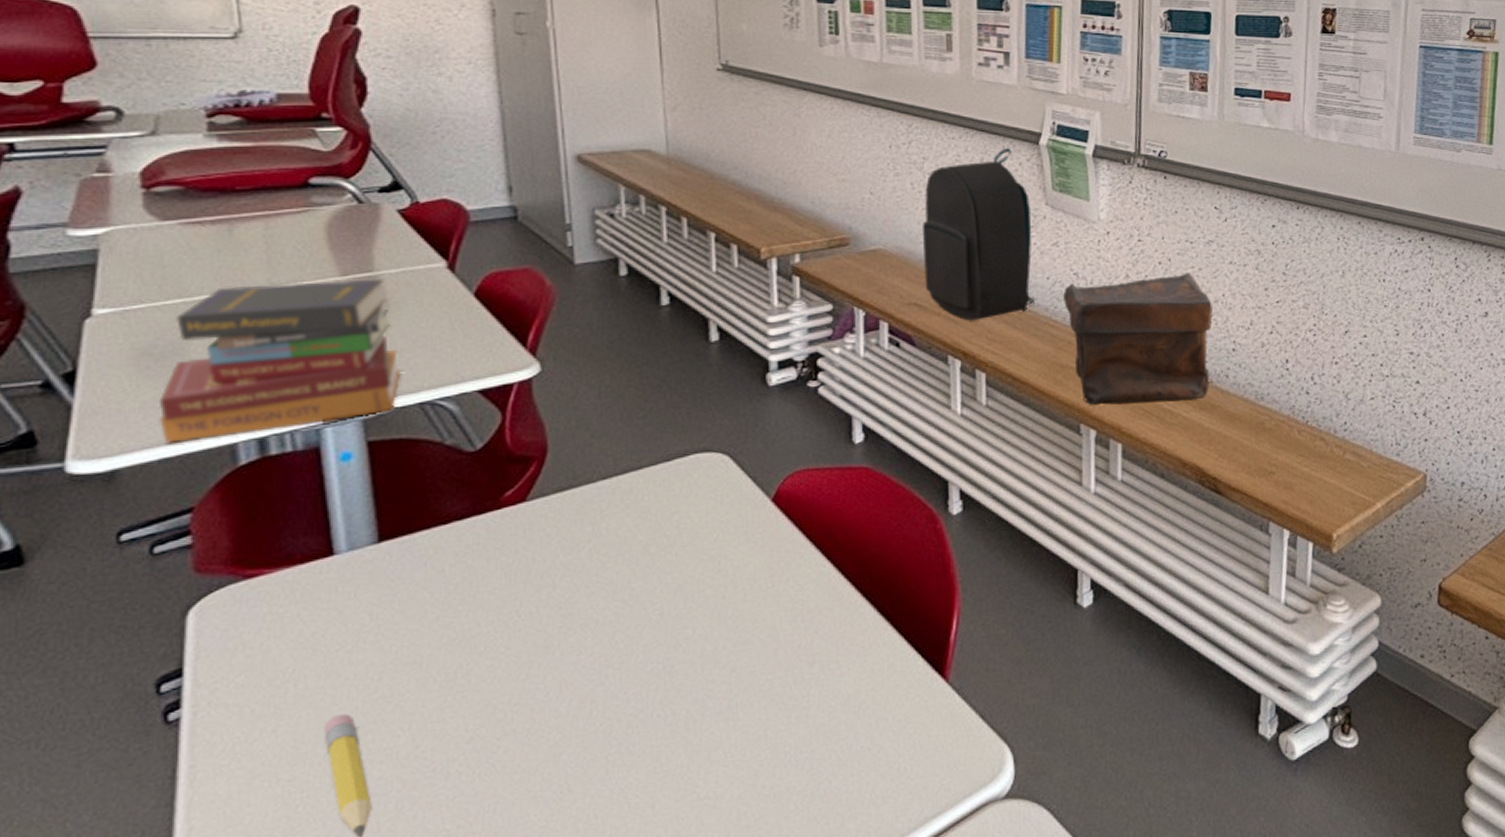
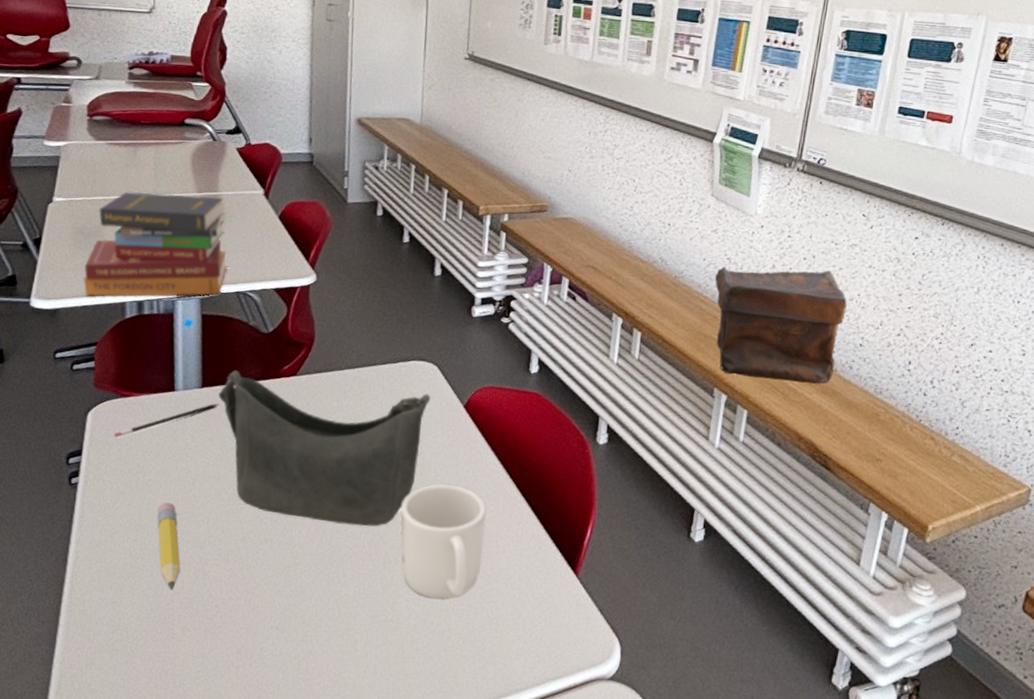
pencil: none [236,561,409,639] -> present [113,403,219,438]
shoulder bag: none [405,493,725,694] -> present [218,370,431,527]
mug: none [701,601,821,755] -> present [400,483,487,599]
backpack: present [922,148,1035,321] -> none [602,143,698,288]

